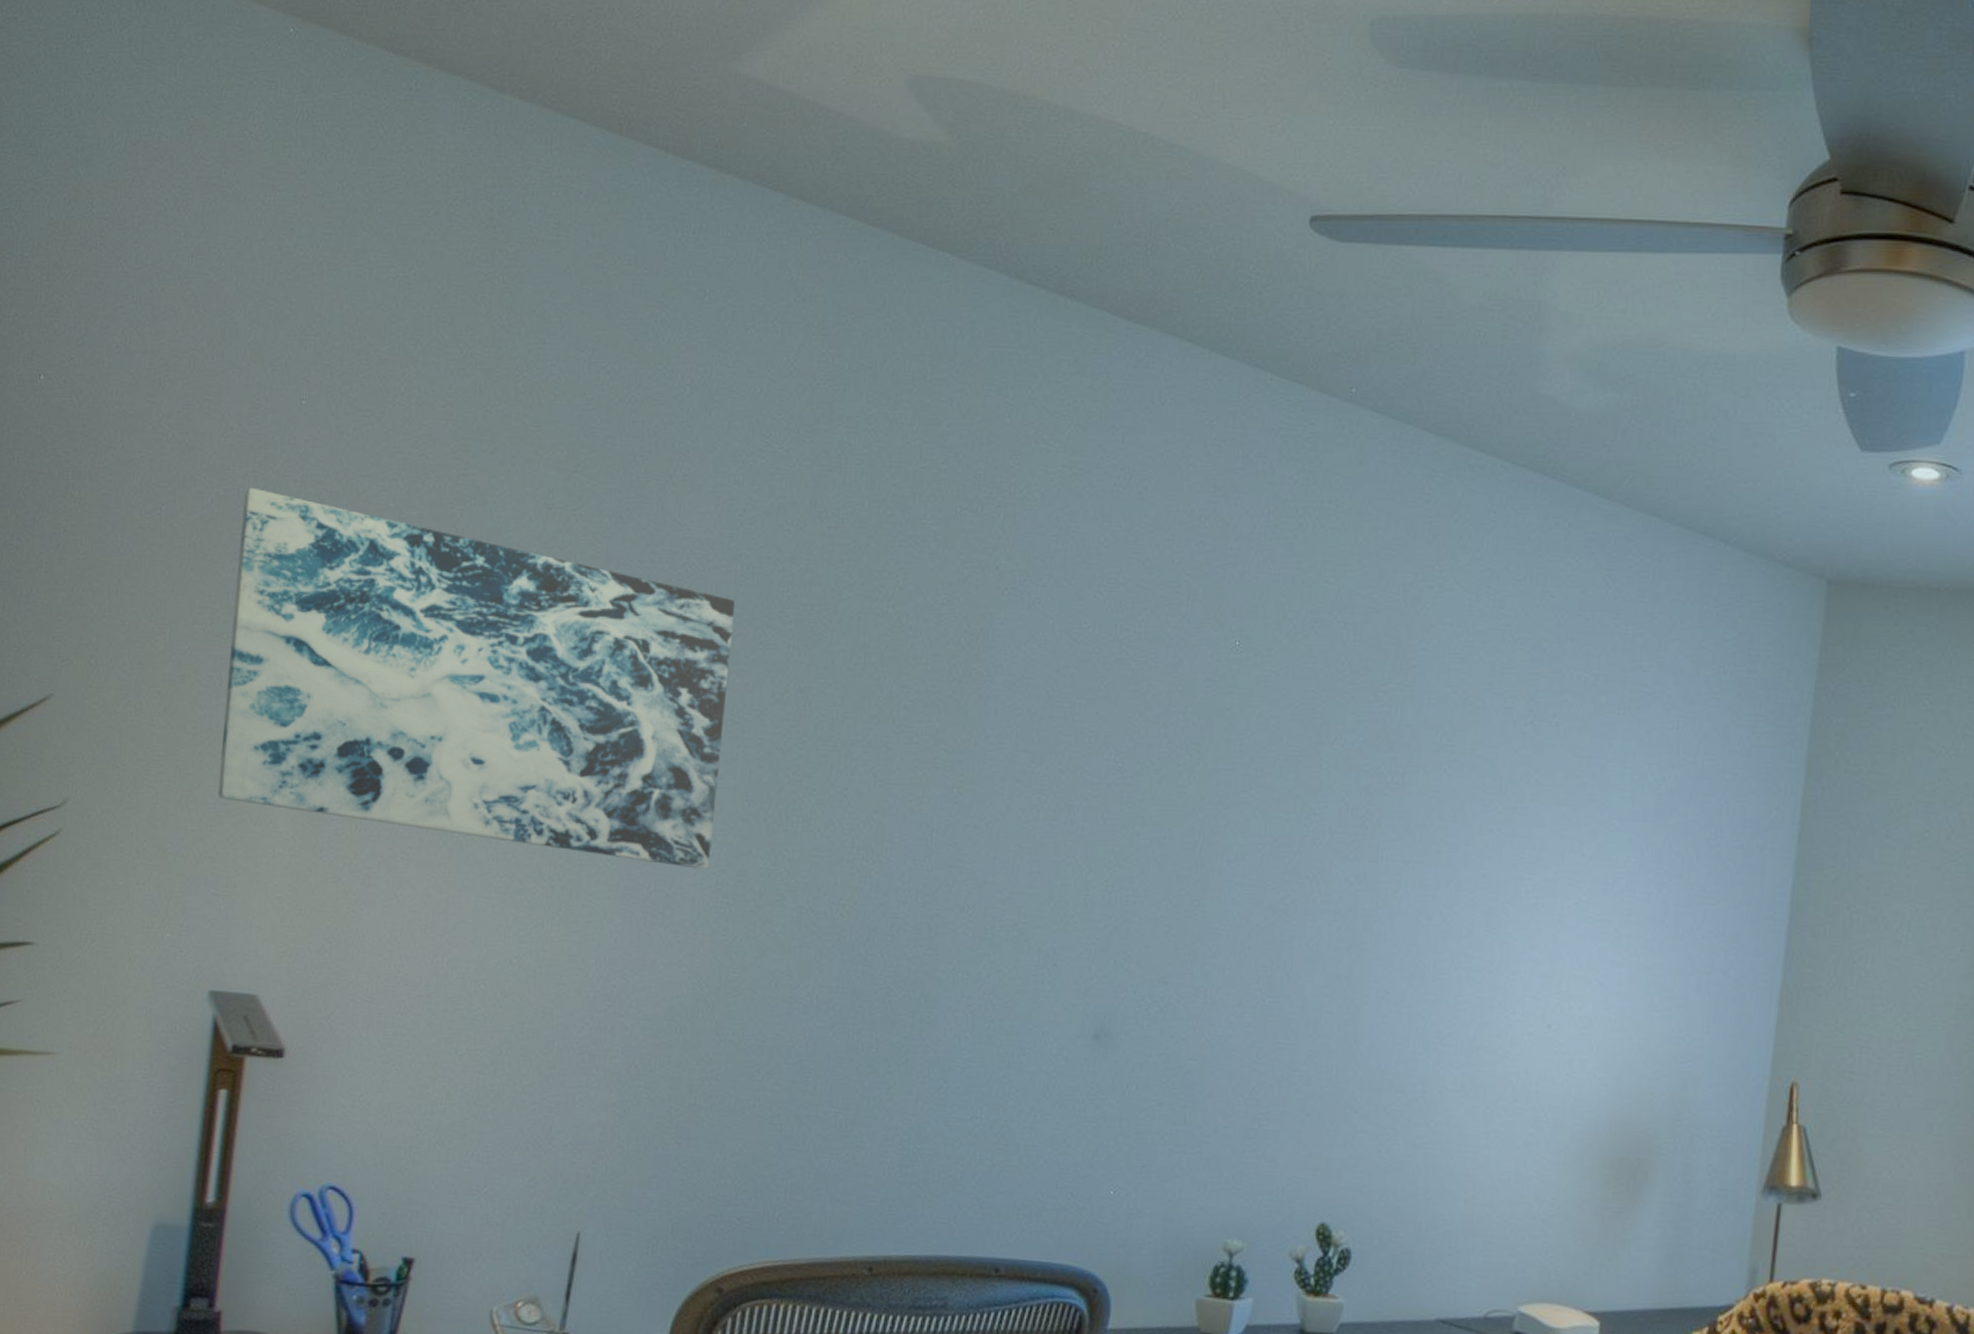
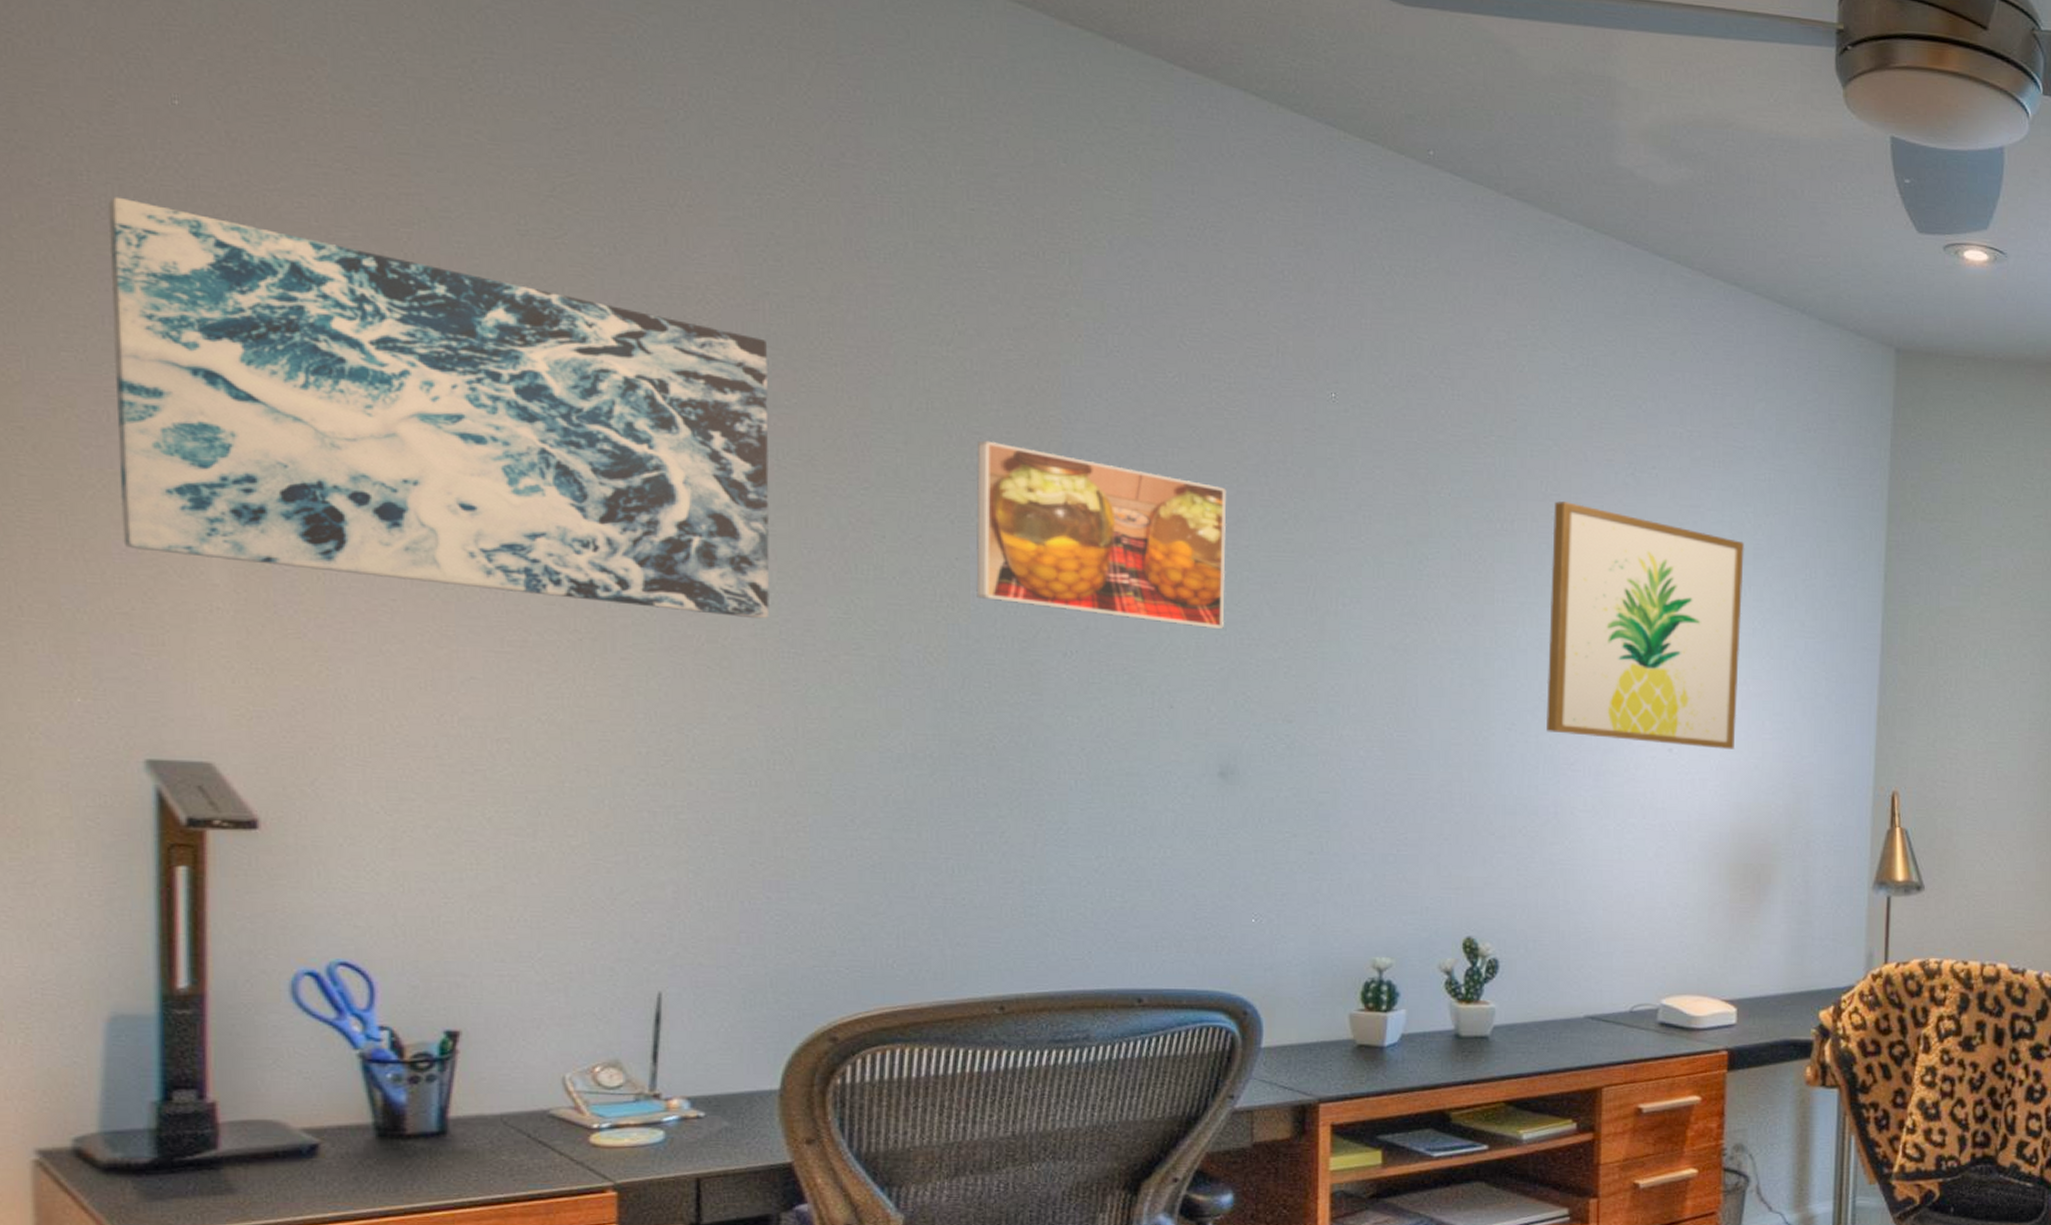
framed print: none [889,694,1127,885] -> present [976,440,1227,629]
wall art: none [1420,752,1646,1028] -> present [1546,501,1745,749]

